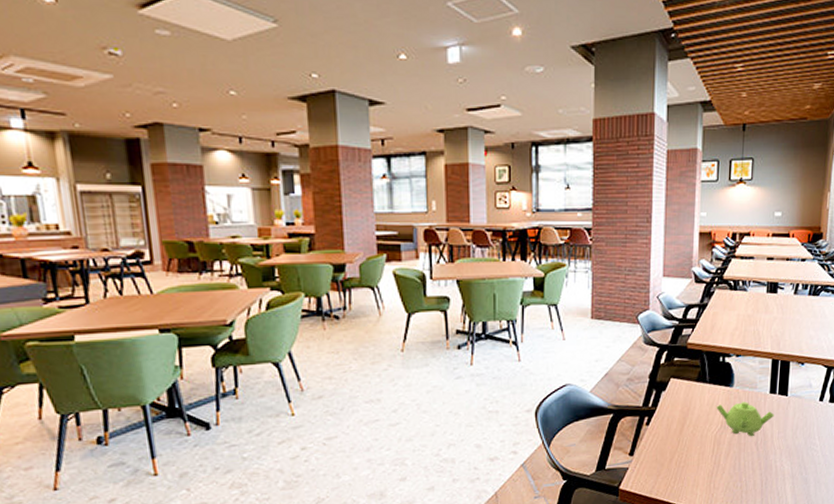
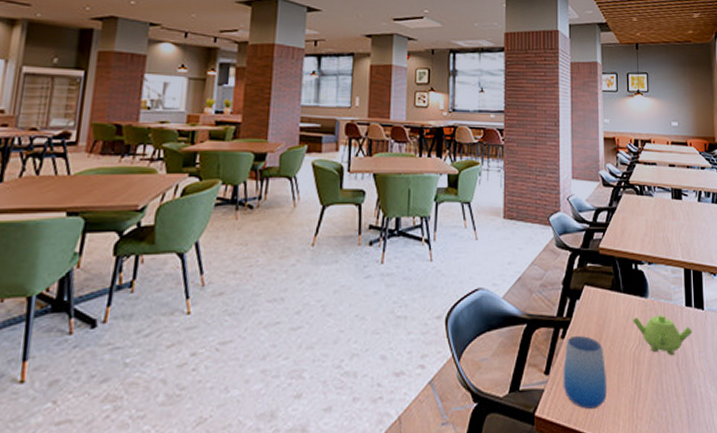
cup: none [646,422,688,482] -> present [563,336,608,409]

